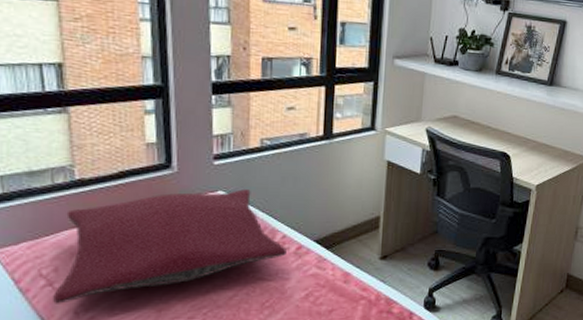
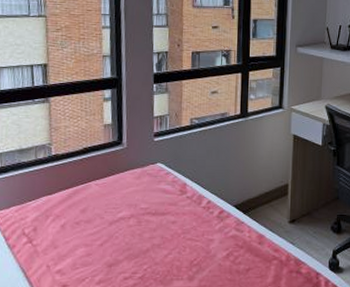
pillow: present [53,189,287,304] -> none [32,161,211,258]

